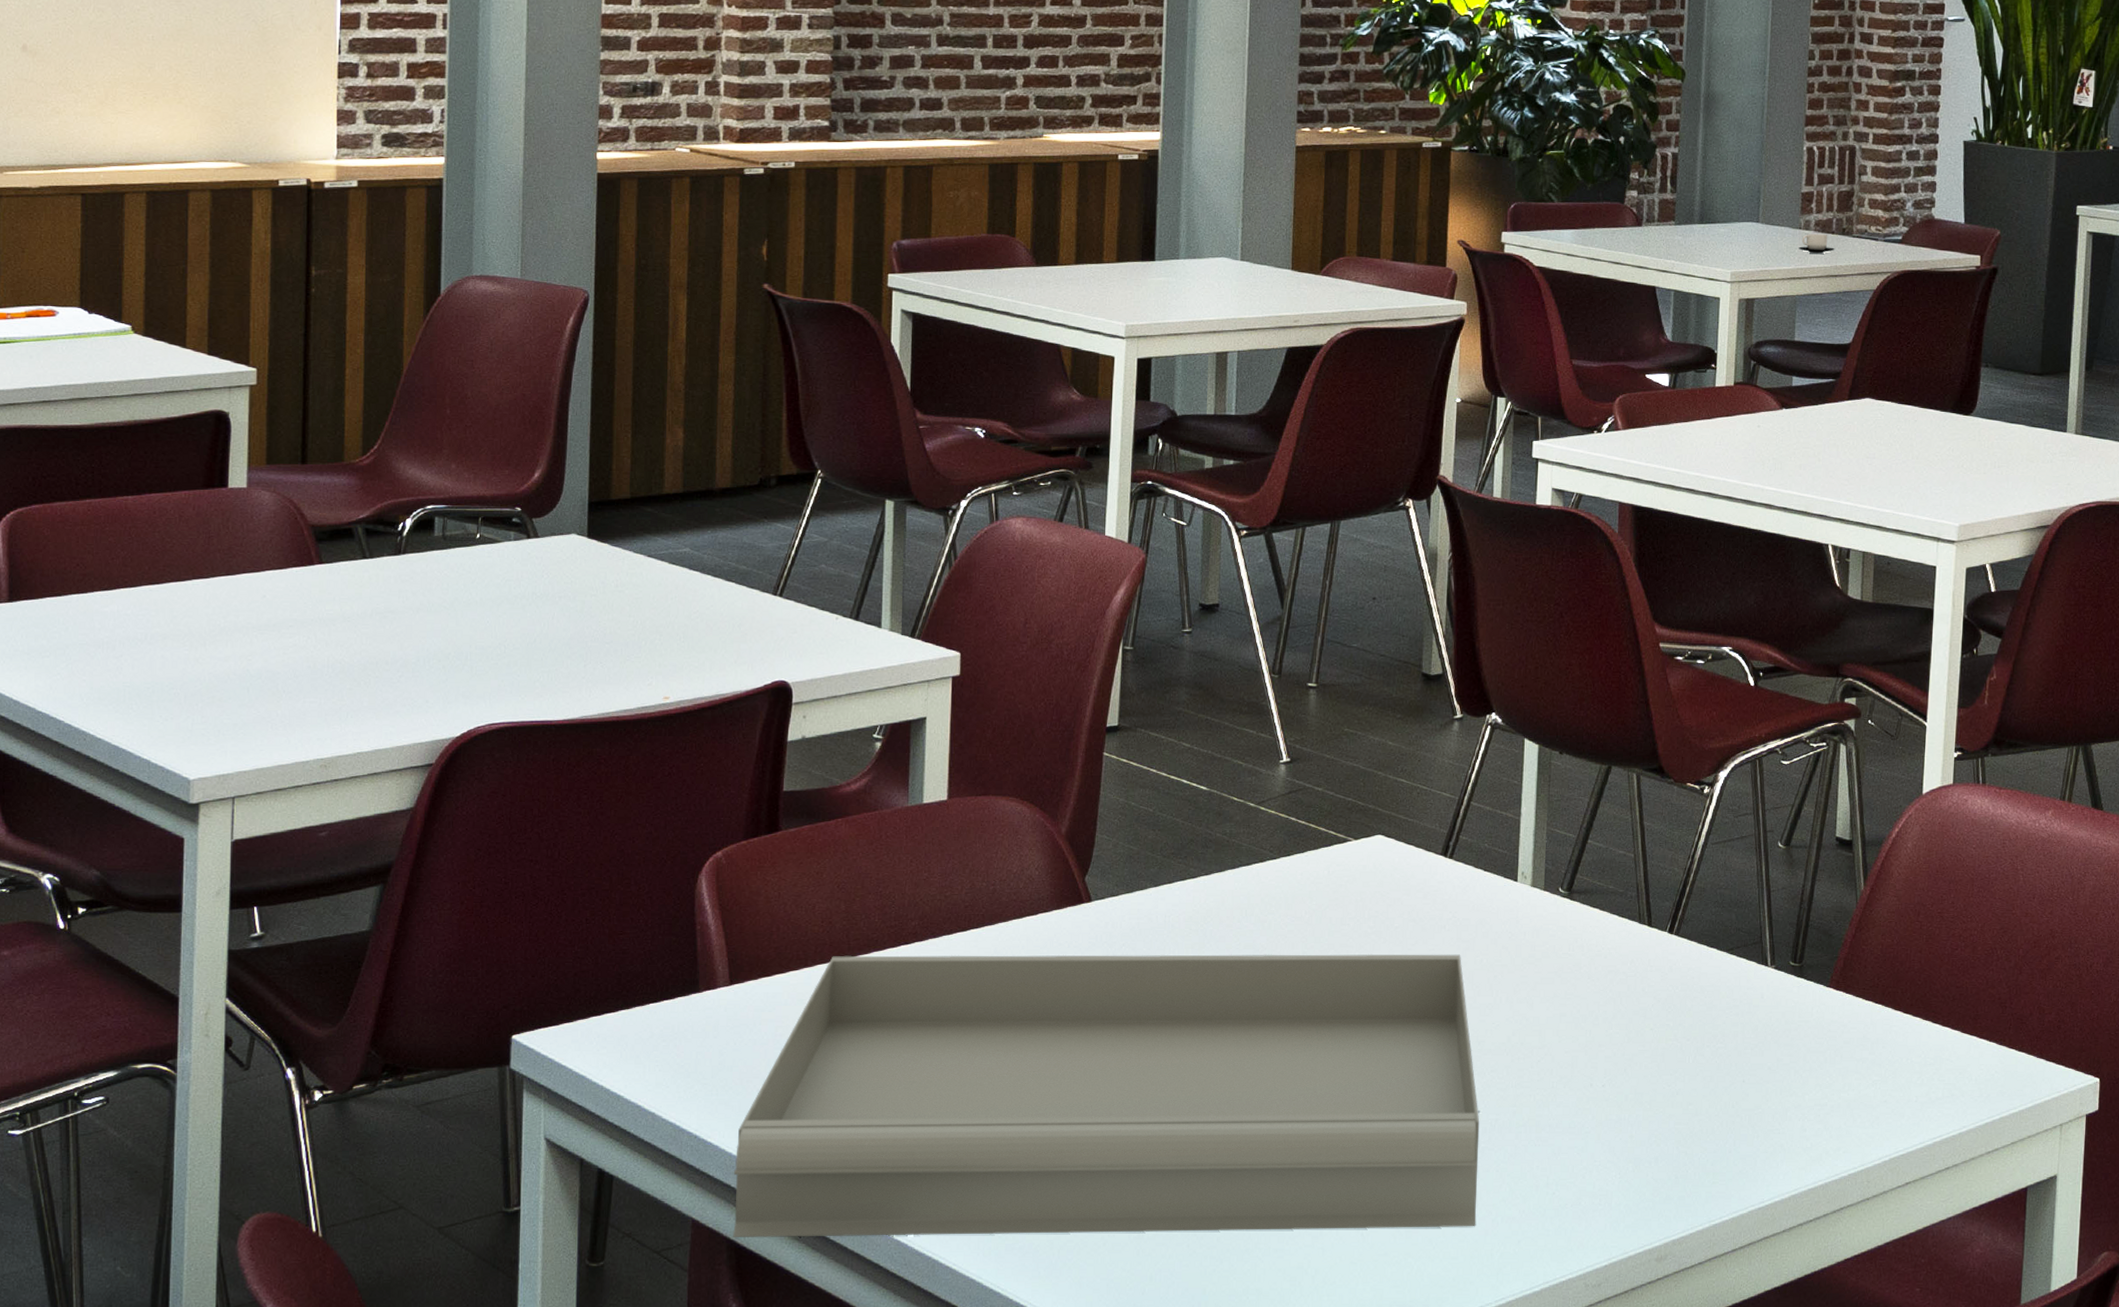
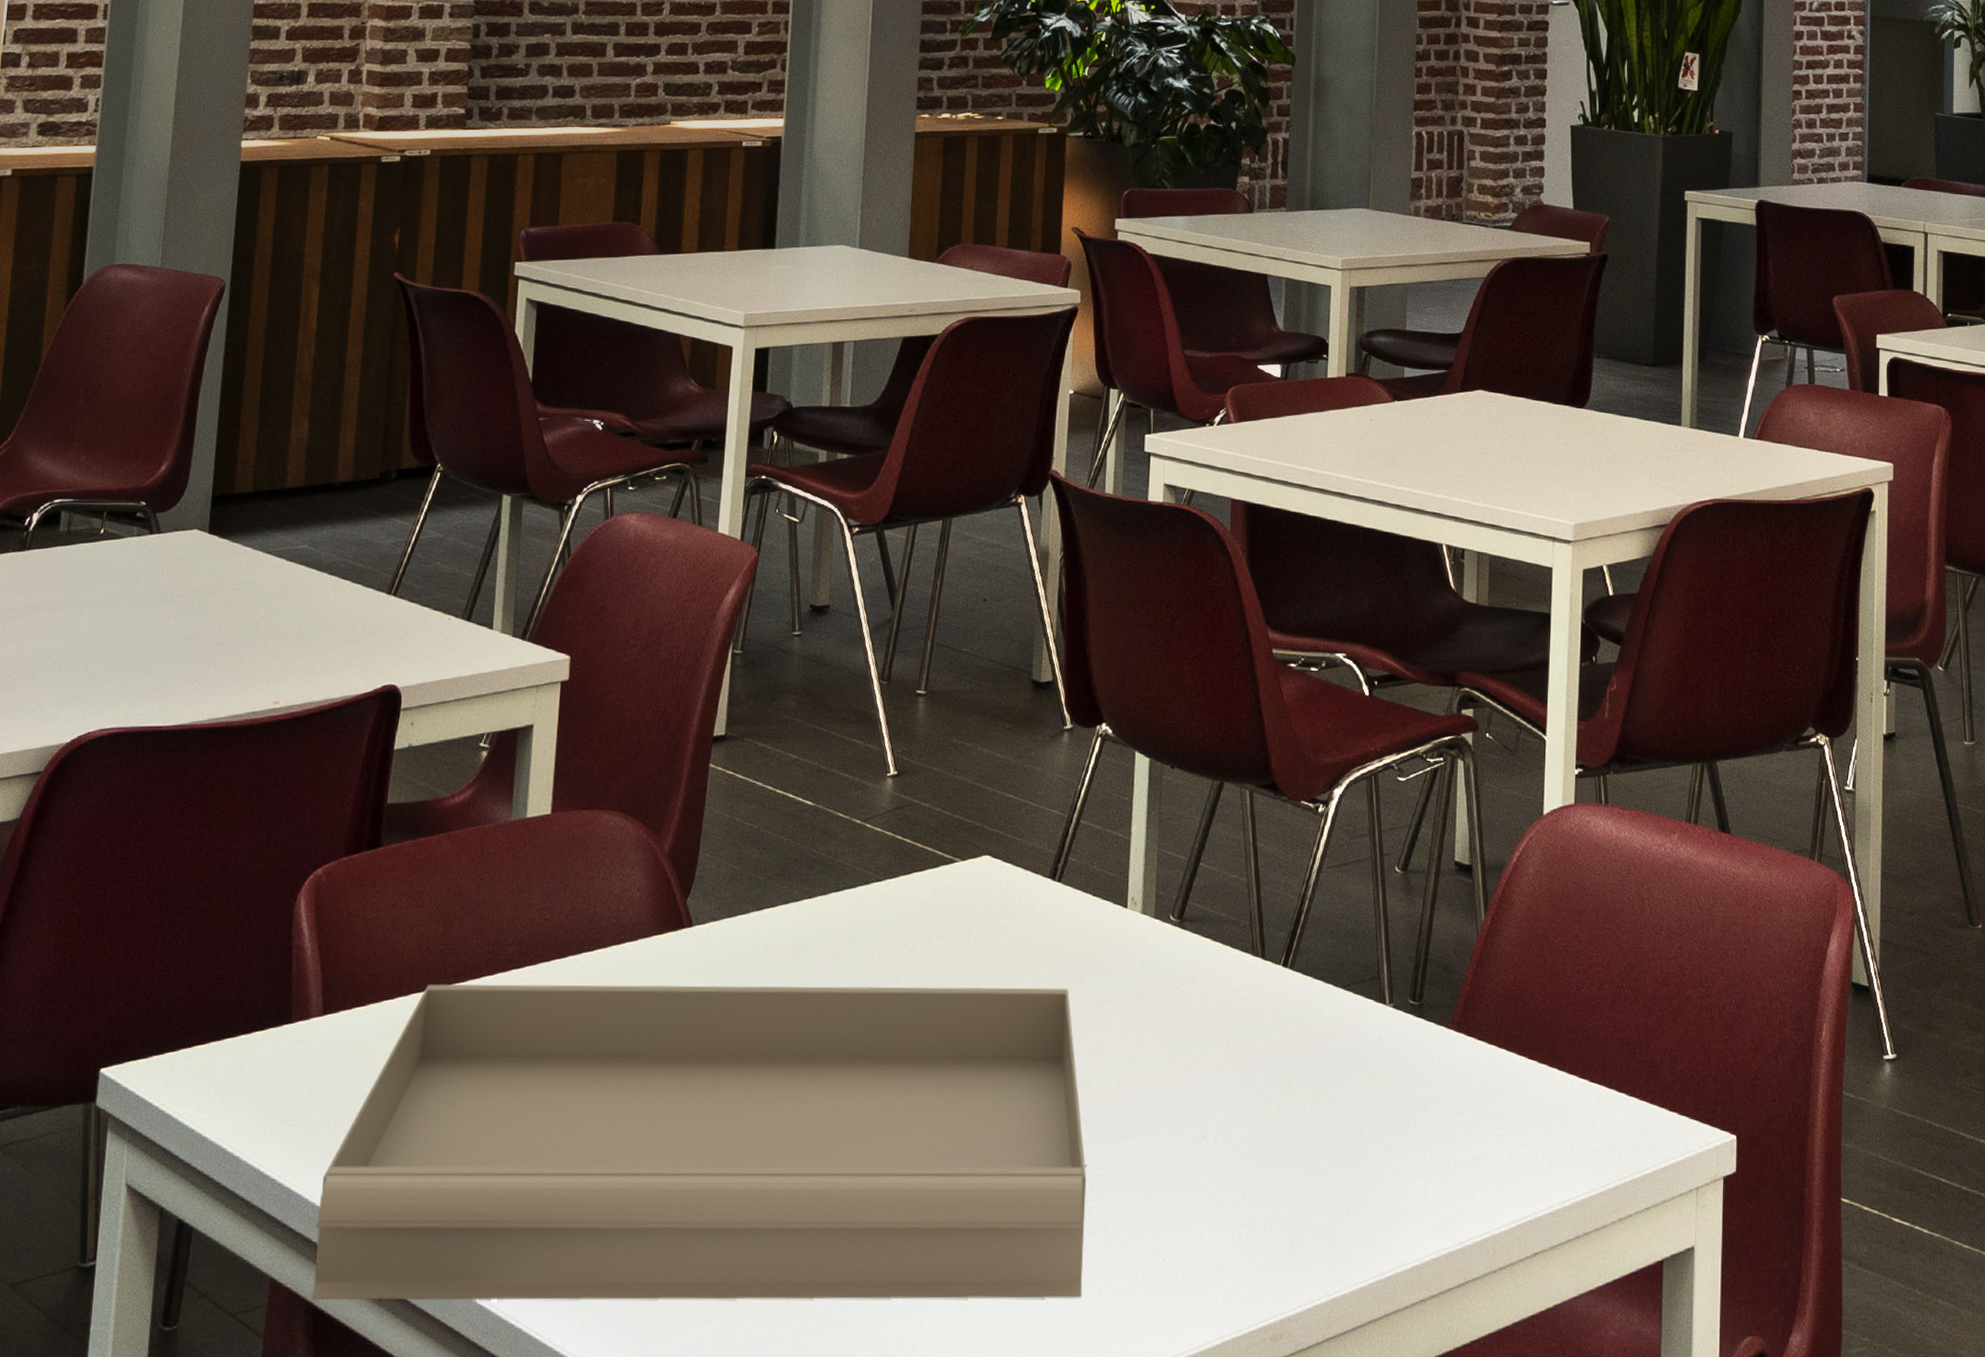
cup: present [1798,233,1834,254] -> none [1409,219,1444,240]

